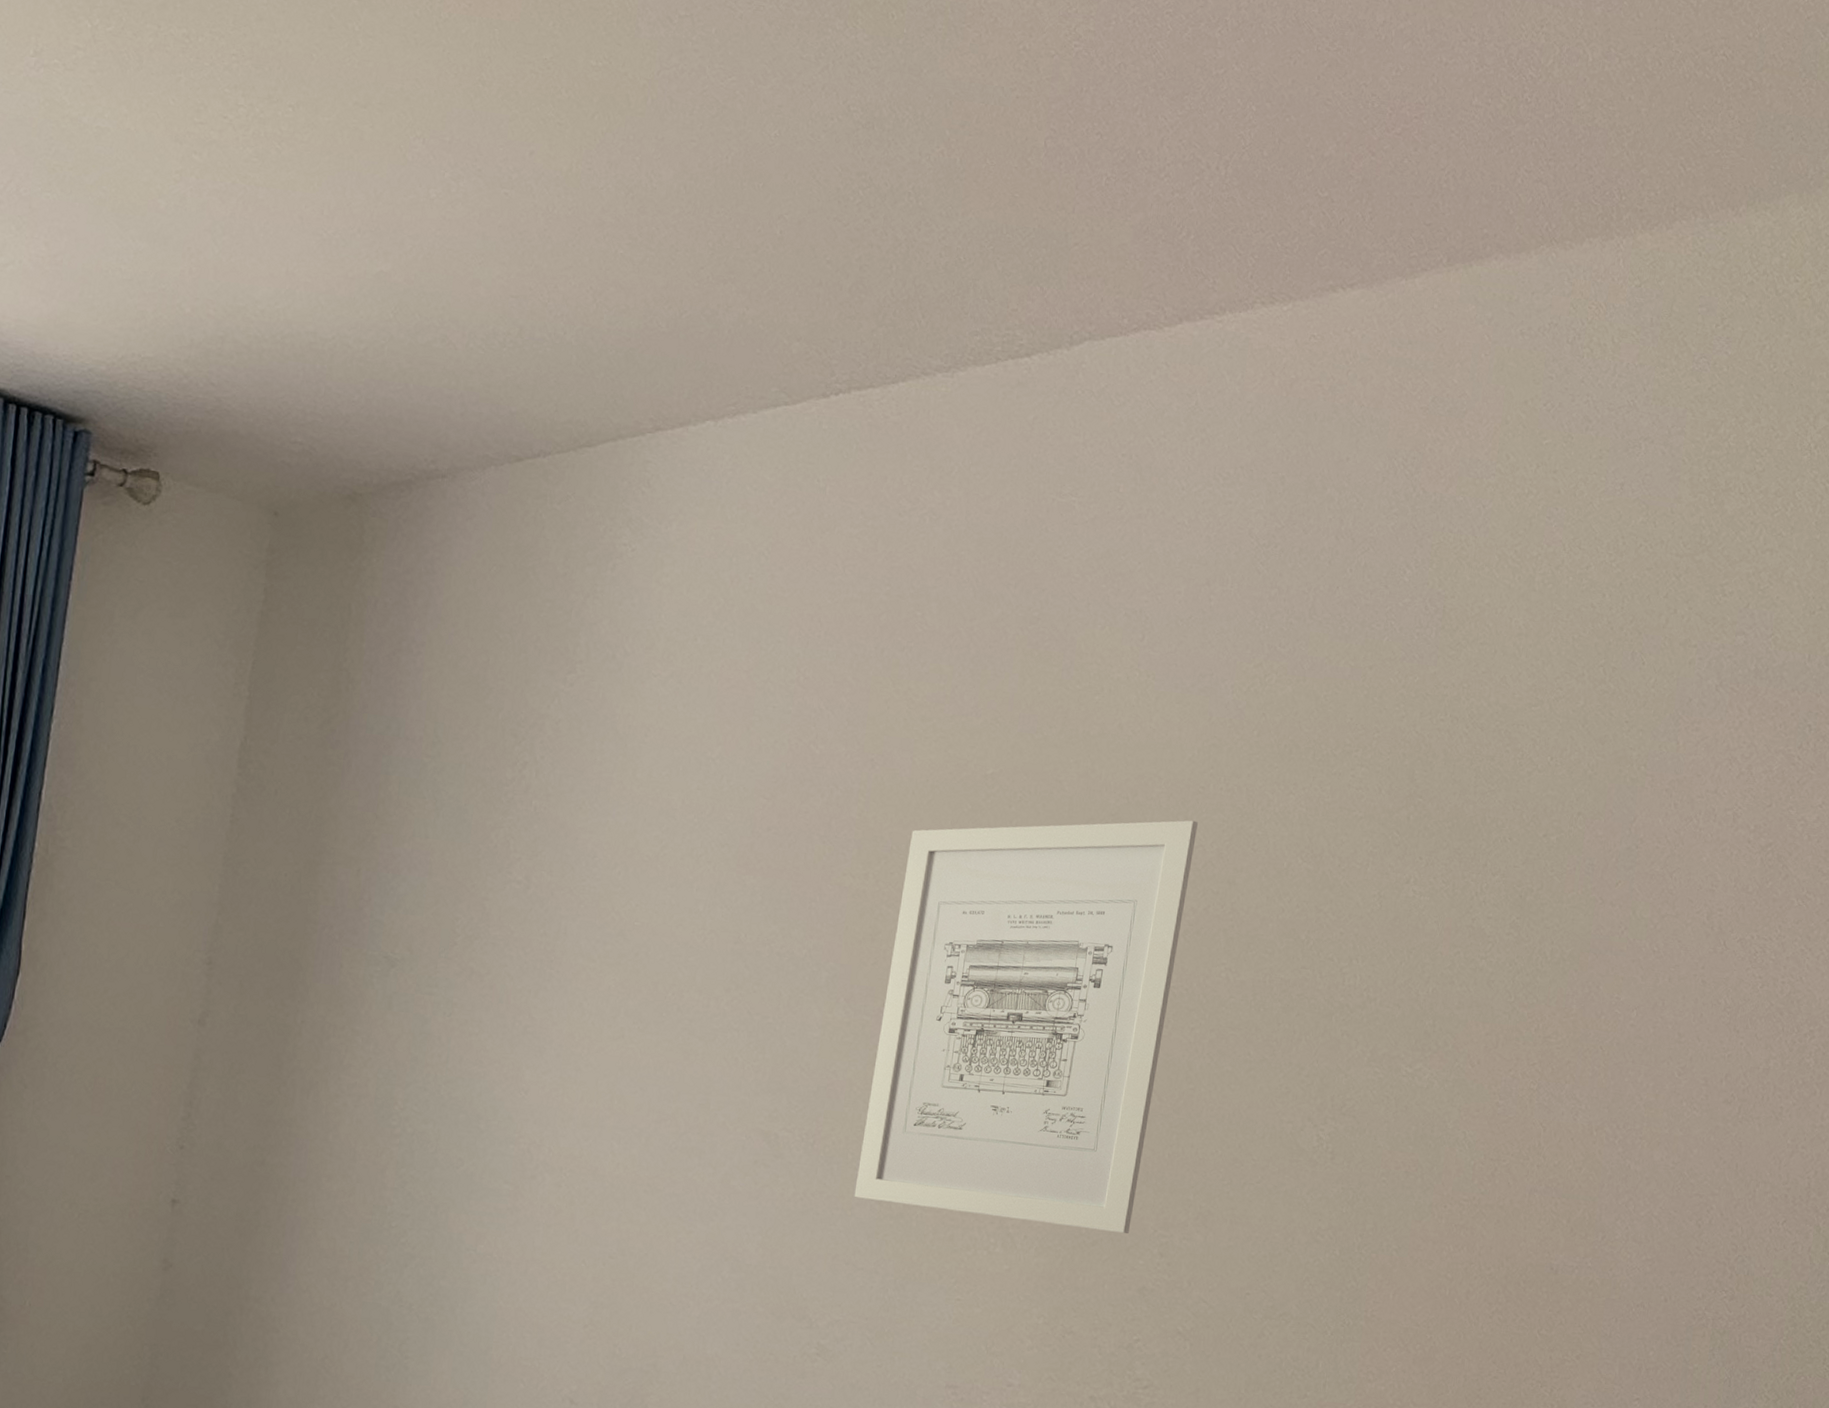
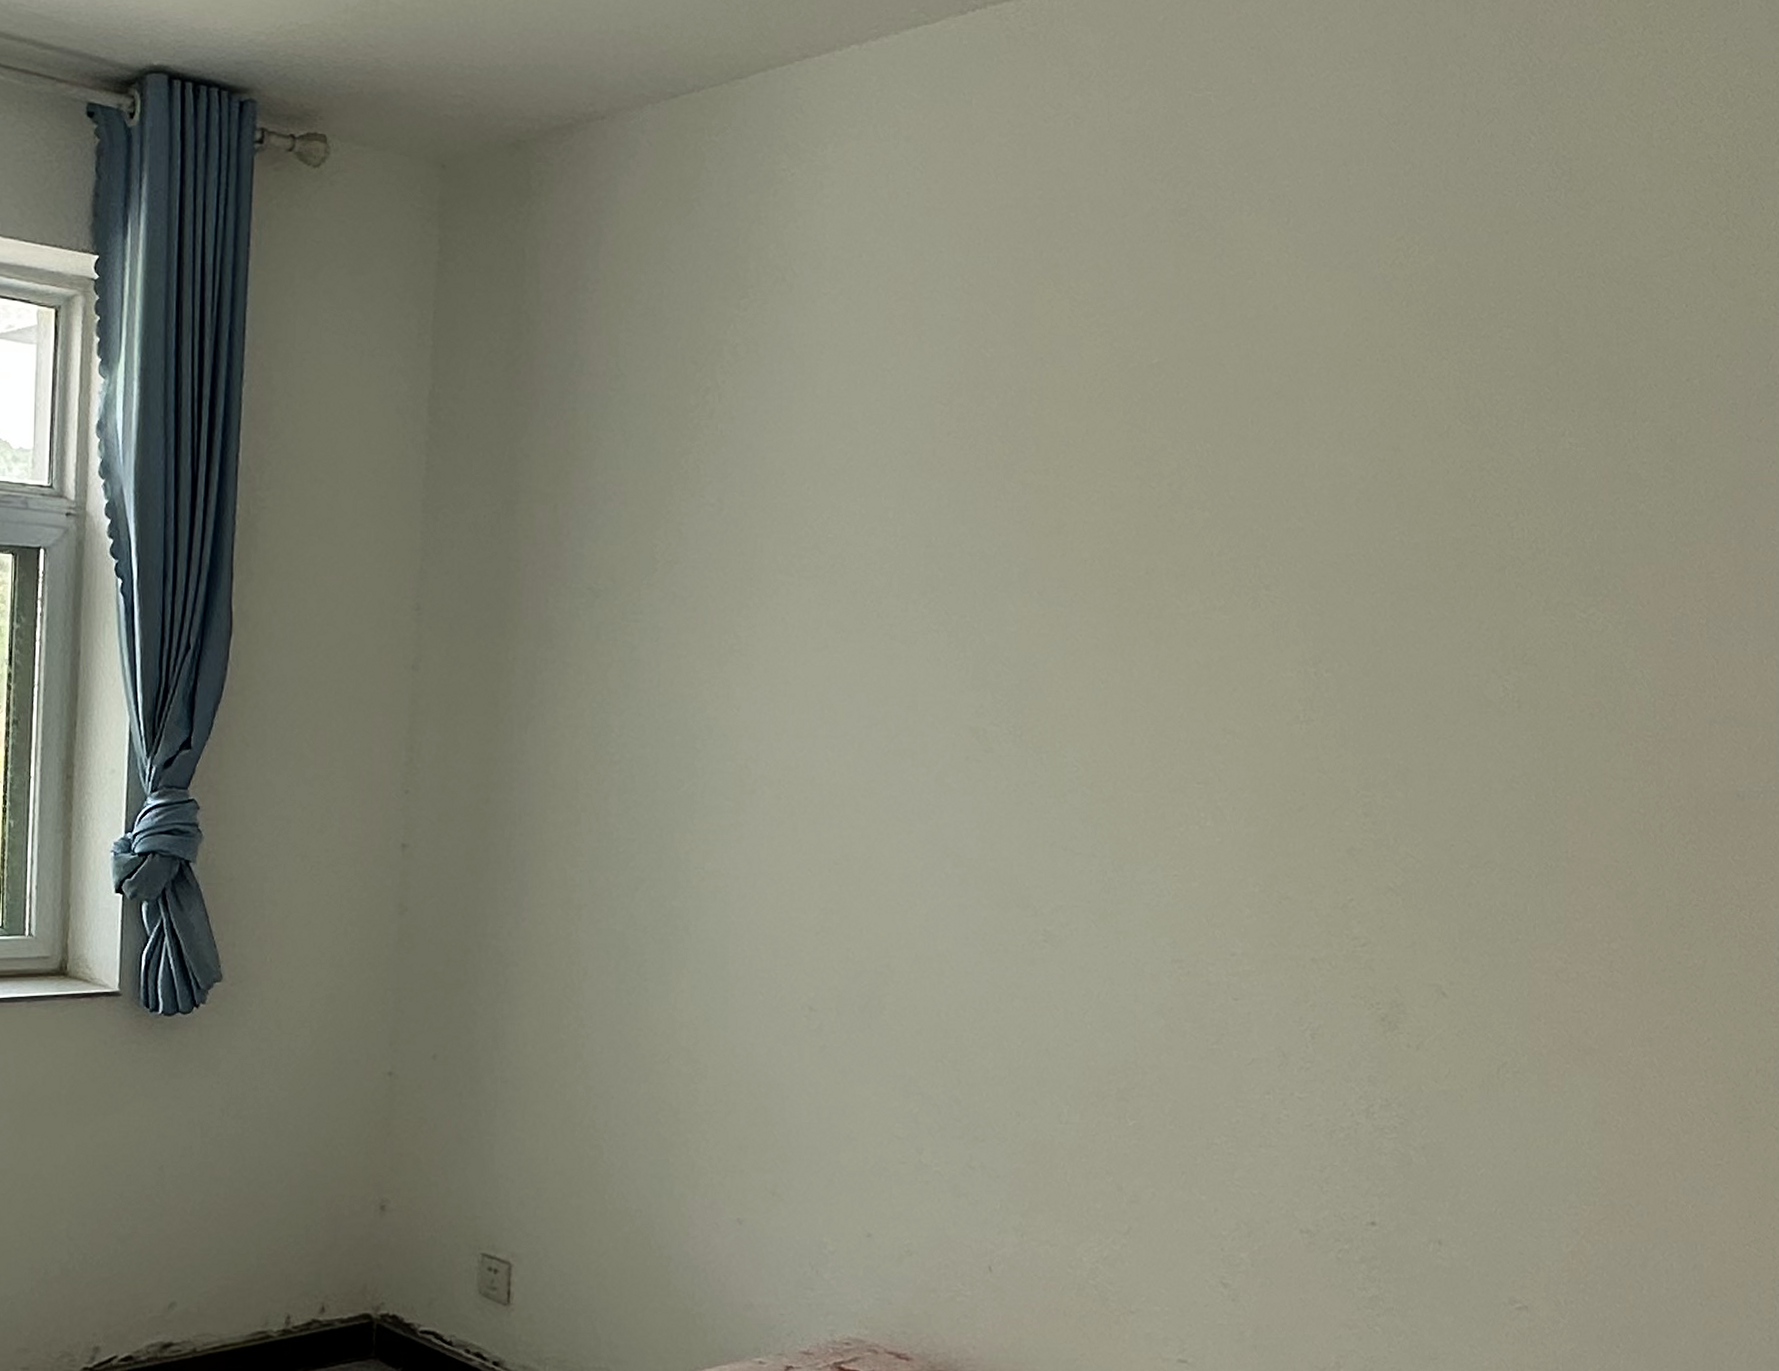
wall art: present [854,820,1198,1234] -> none [1065,392,1358,798]

